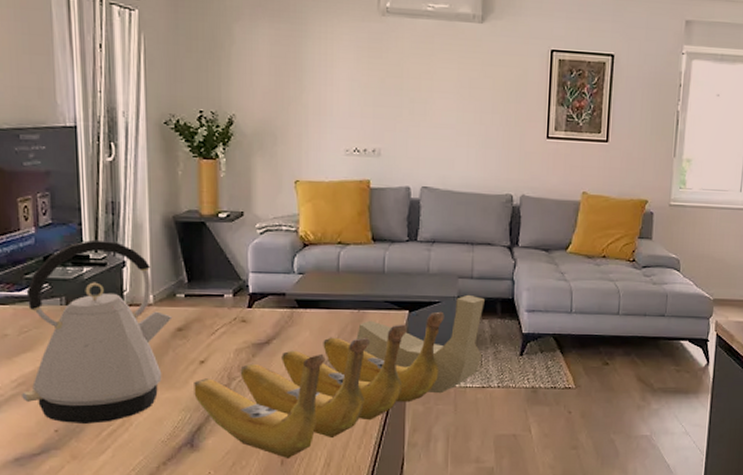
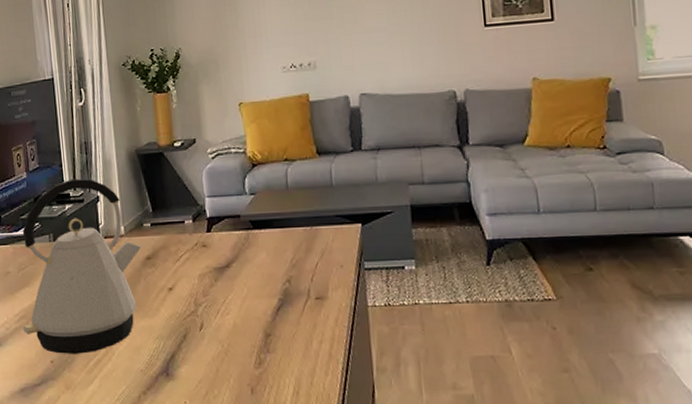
banana: present [194,294,485,458] -> none [164,201,445,386]

